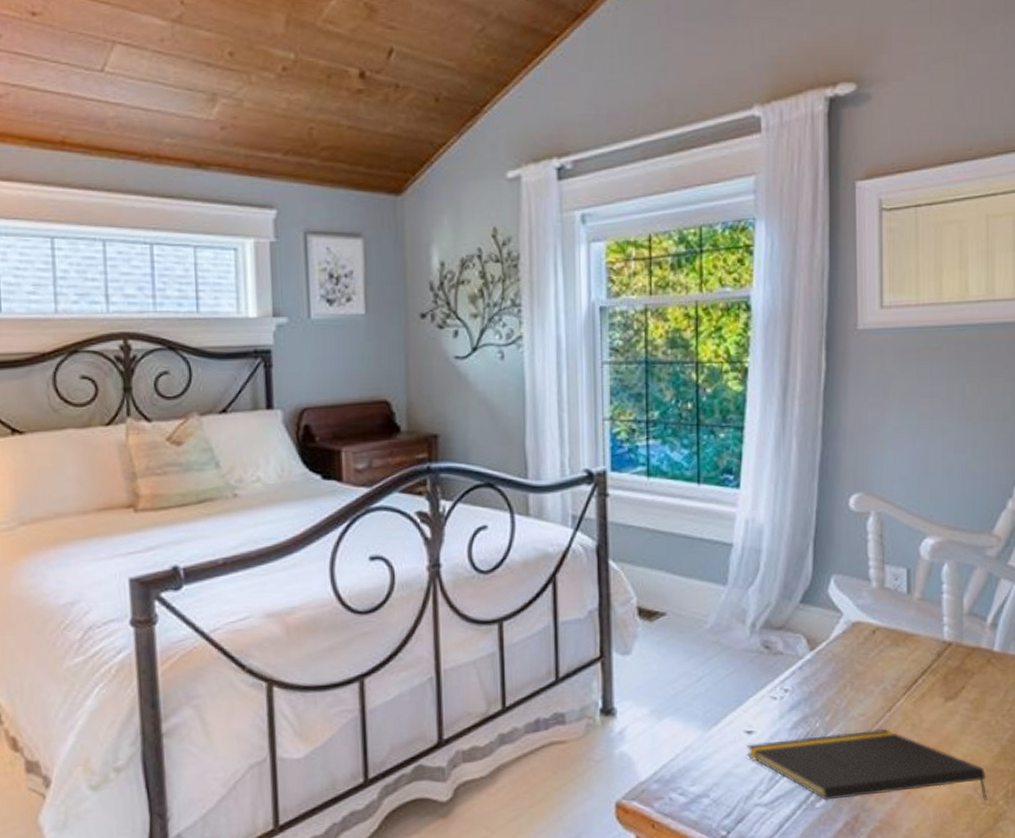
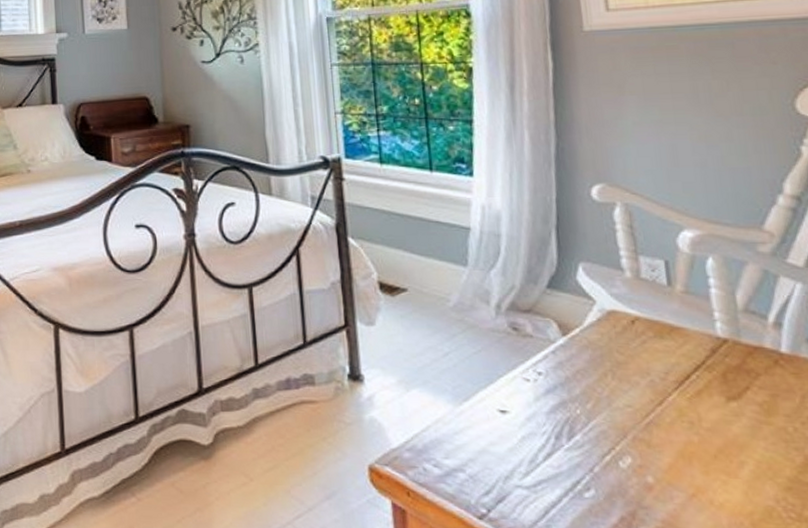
notepad: present [746,729,988,802] -> none [501,422,795,517]

